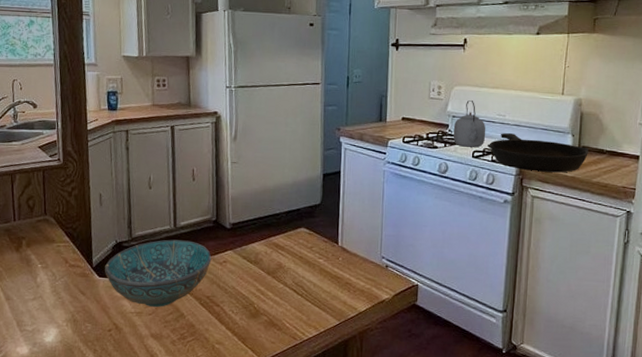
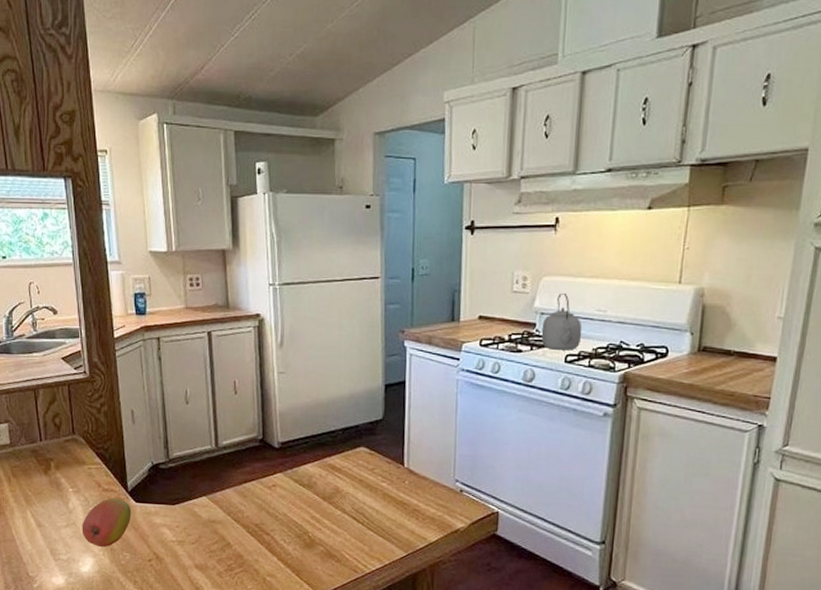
fruit: none [47,273,95,318] -> present [82,498,132,547]
bowl: present [105,239,212,307] -> none [141,460,259,536]
frying pan: present [488,132,588,173] -> none [584,331,711,379]

